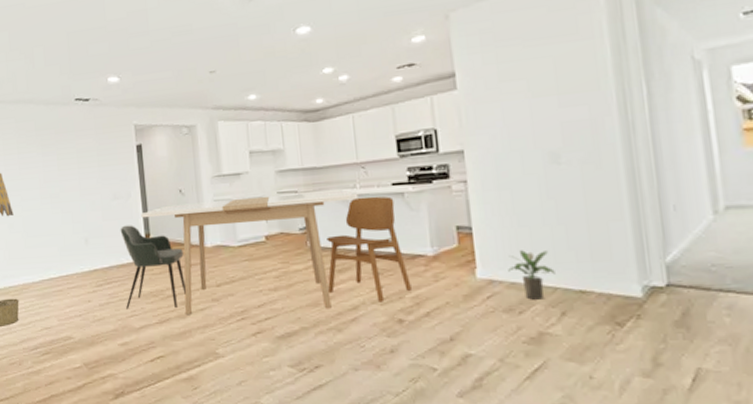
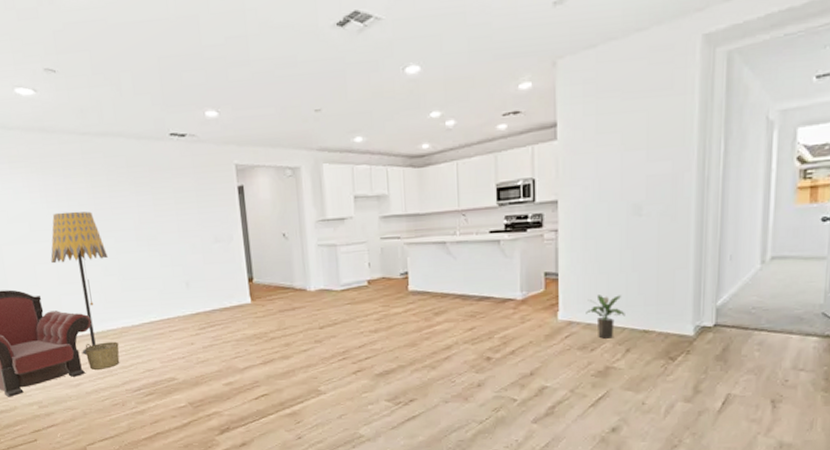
dining chair: present [120,225,187,310] -> none [222,268,290,351]
dining table: present [141,190,359,316] -> none [243,236,458,356]
dining chair: present [326,196,411,303] -> none [425,243,500,342]

